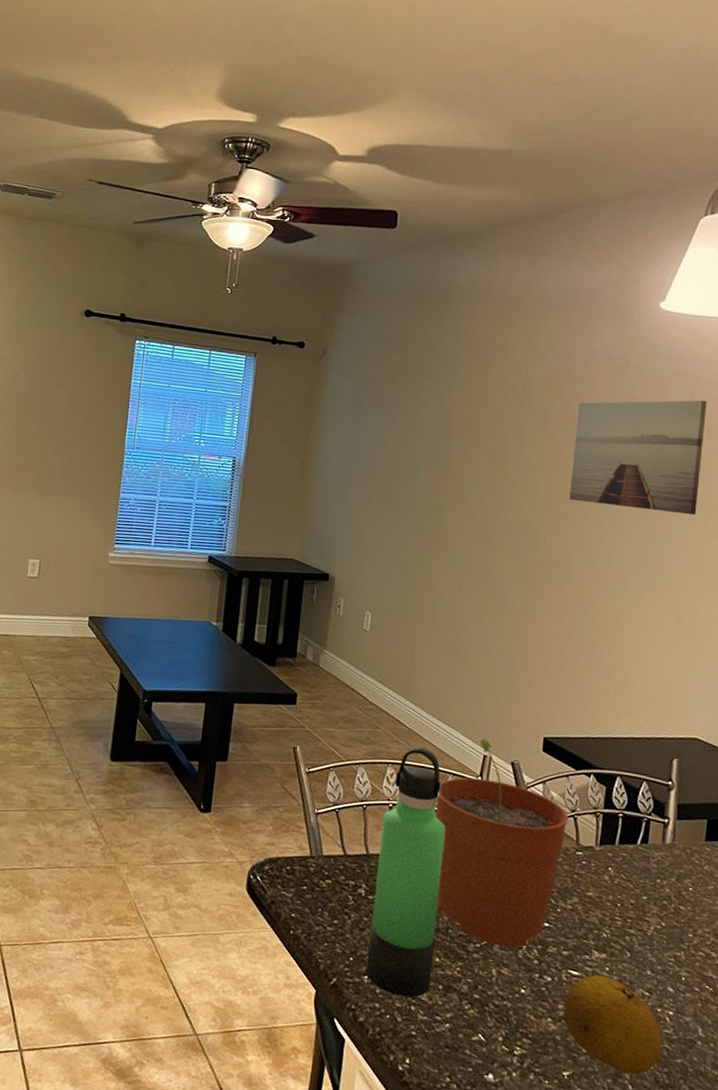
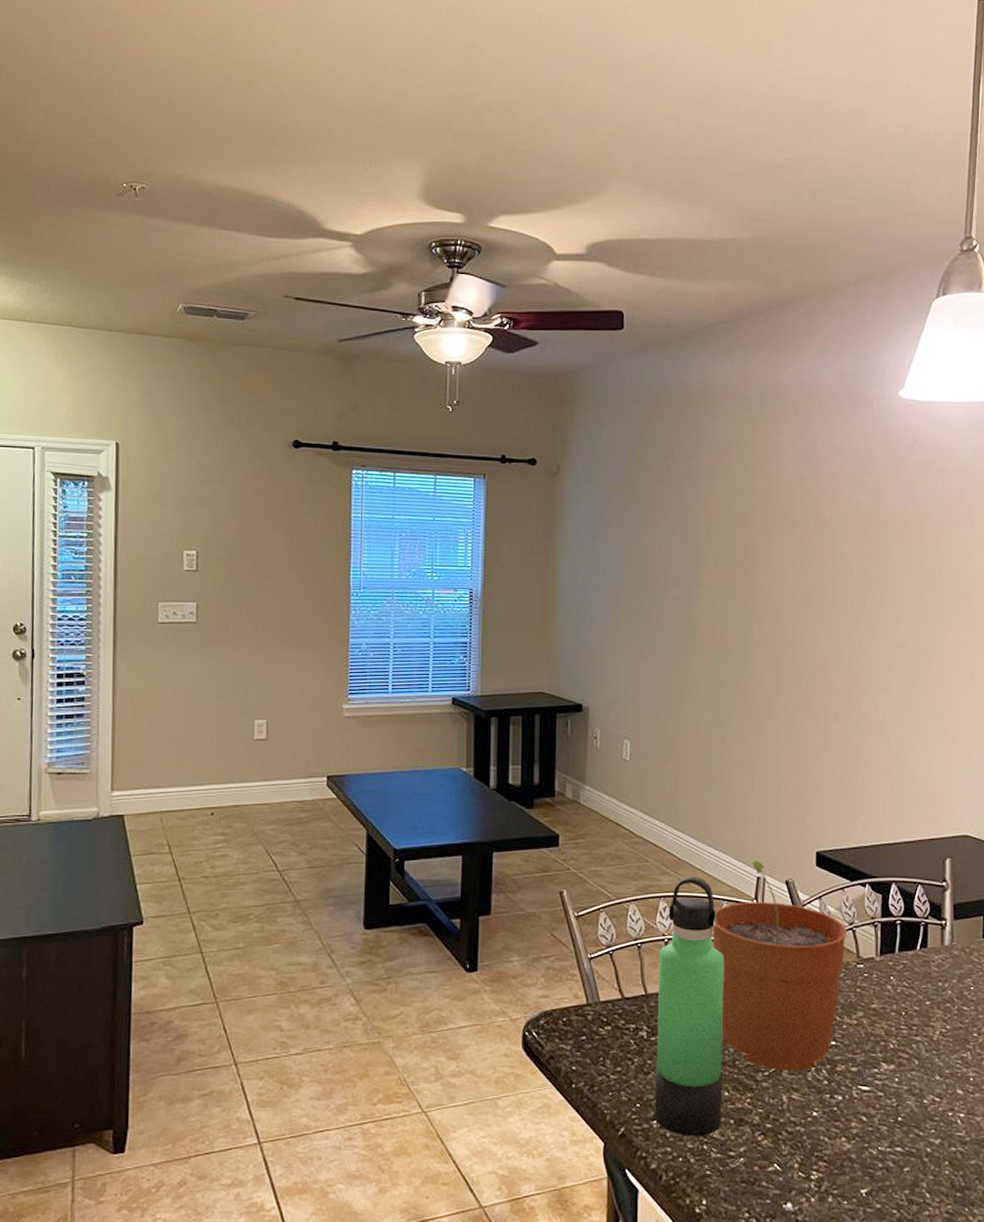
fruit: present [563,975,662,1075] -> none [857,1088,956,1182]
wall art: present [569,400,707,516] -> none [823,489,953,608]

